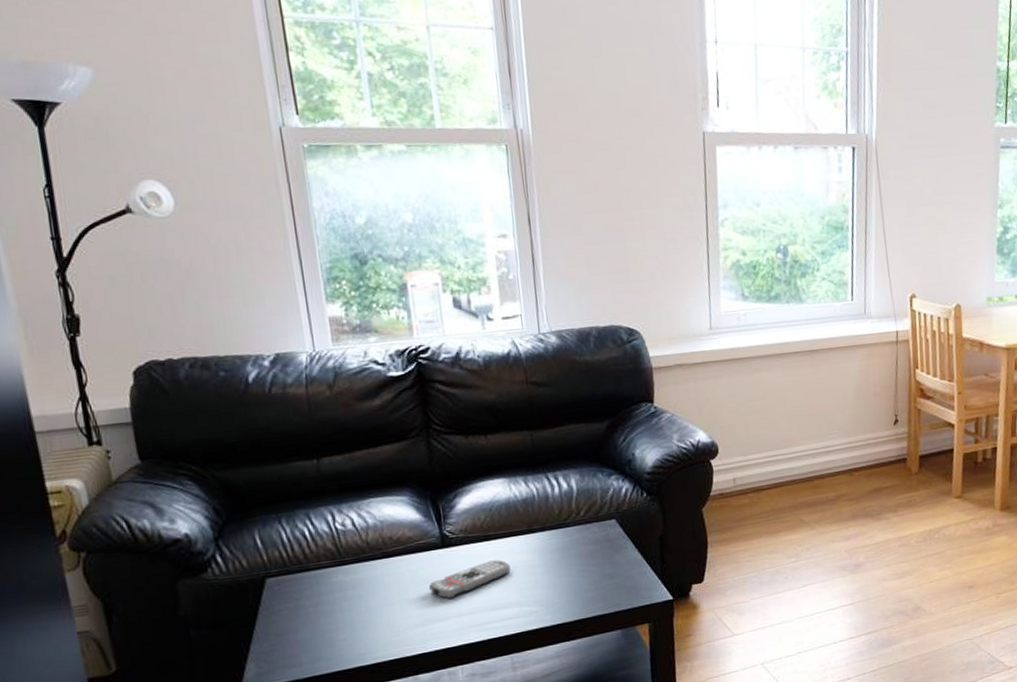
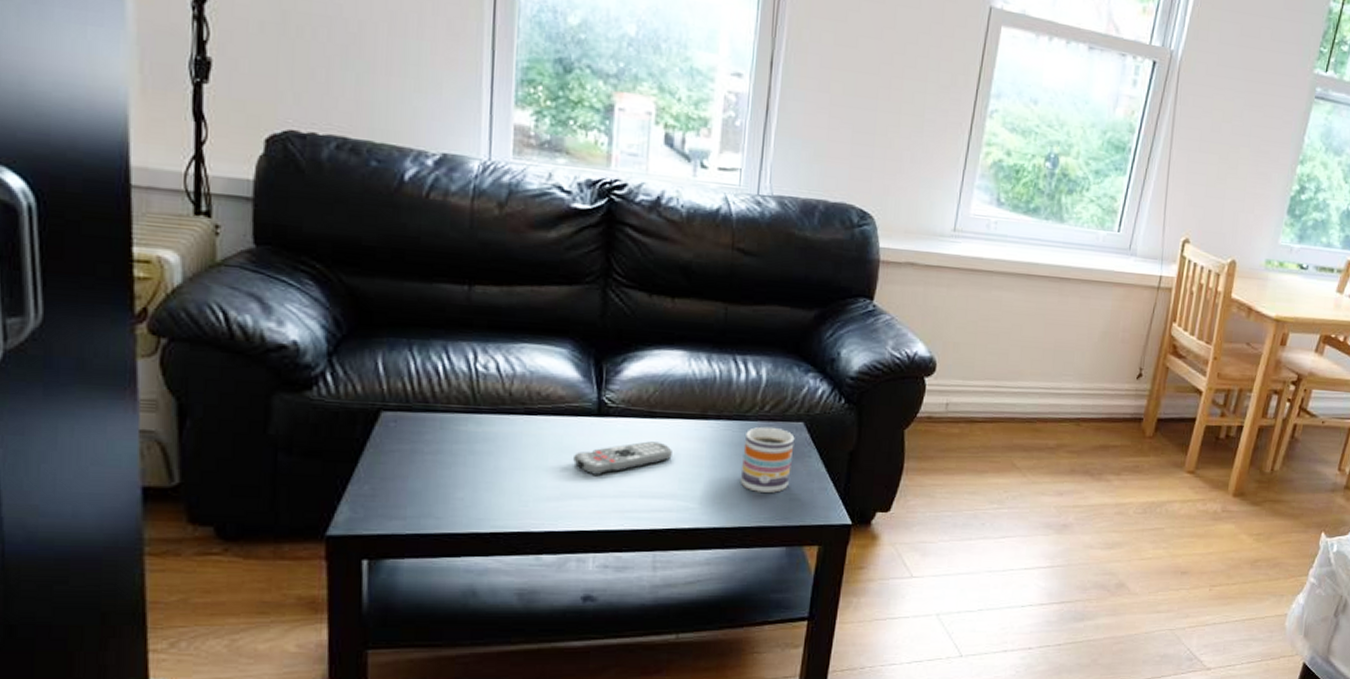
mug: none [568,528,613,587] -> present [740,426,795,493]

